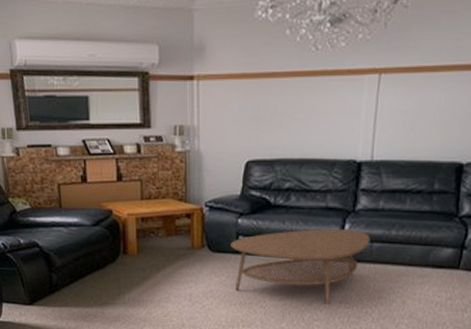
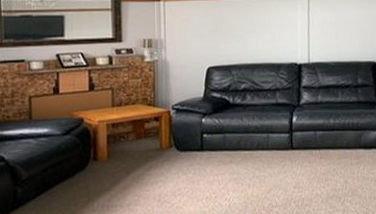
coffee table: present [231,228,370,304] -> none [196,121,314,191]

